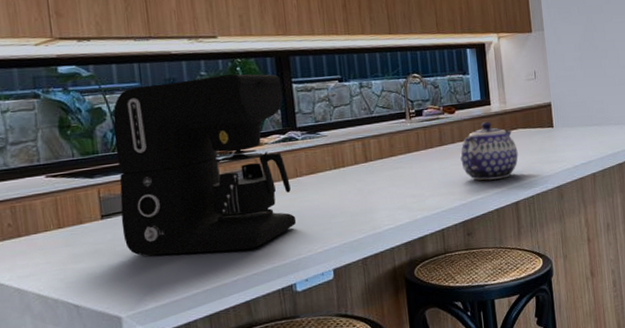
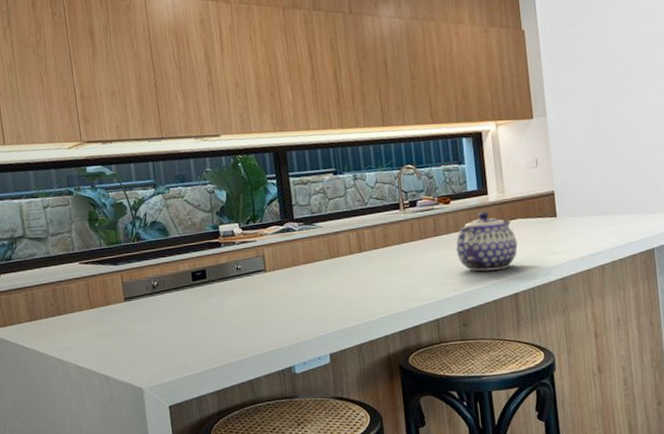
coffee maker: present [113,74,297,256] -> none [132,169,295,335]

